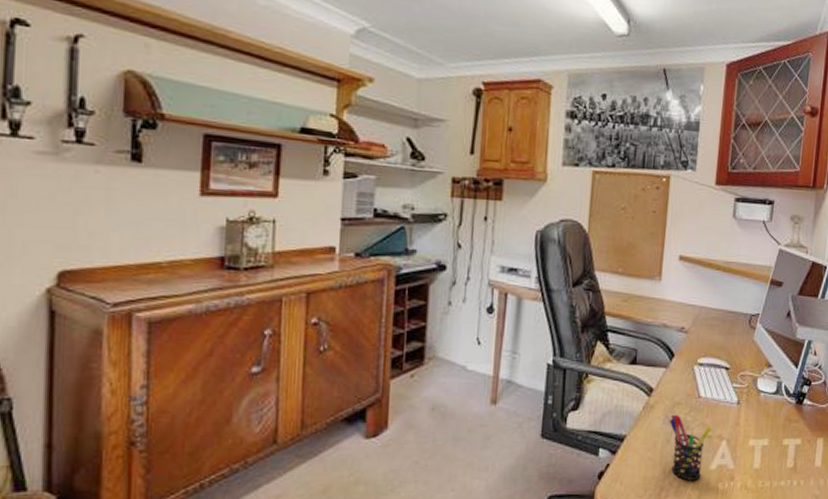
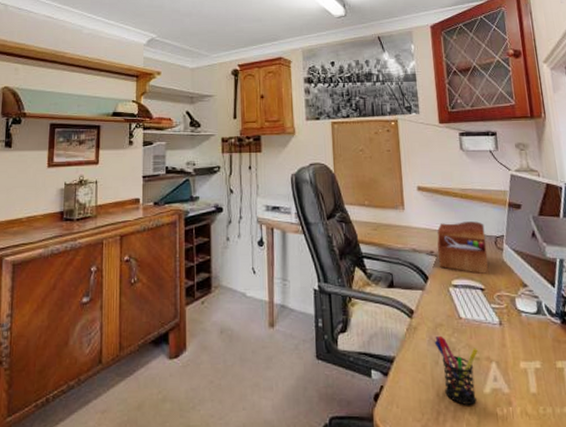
sewing box: none [688,297,742,354] -> present [437,221,490,275]

